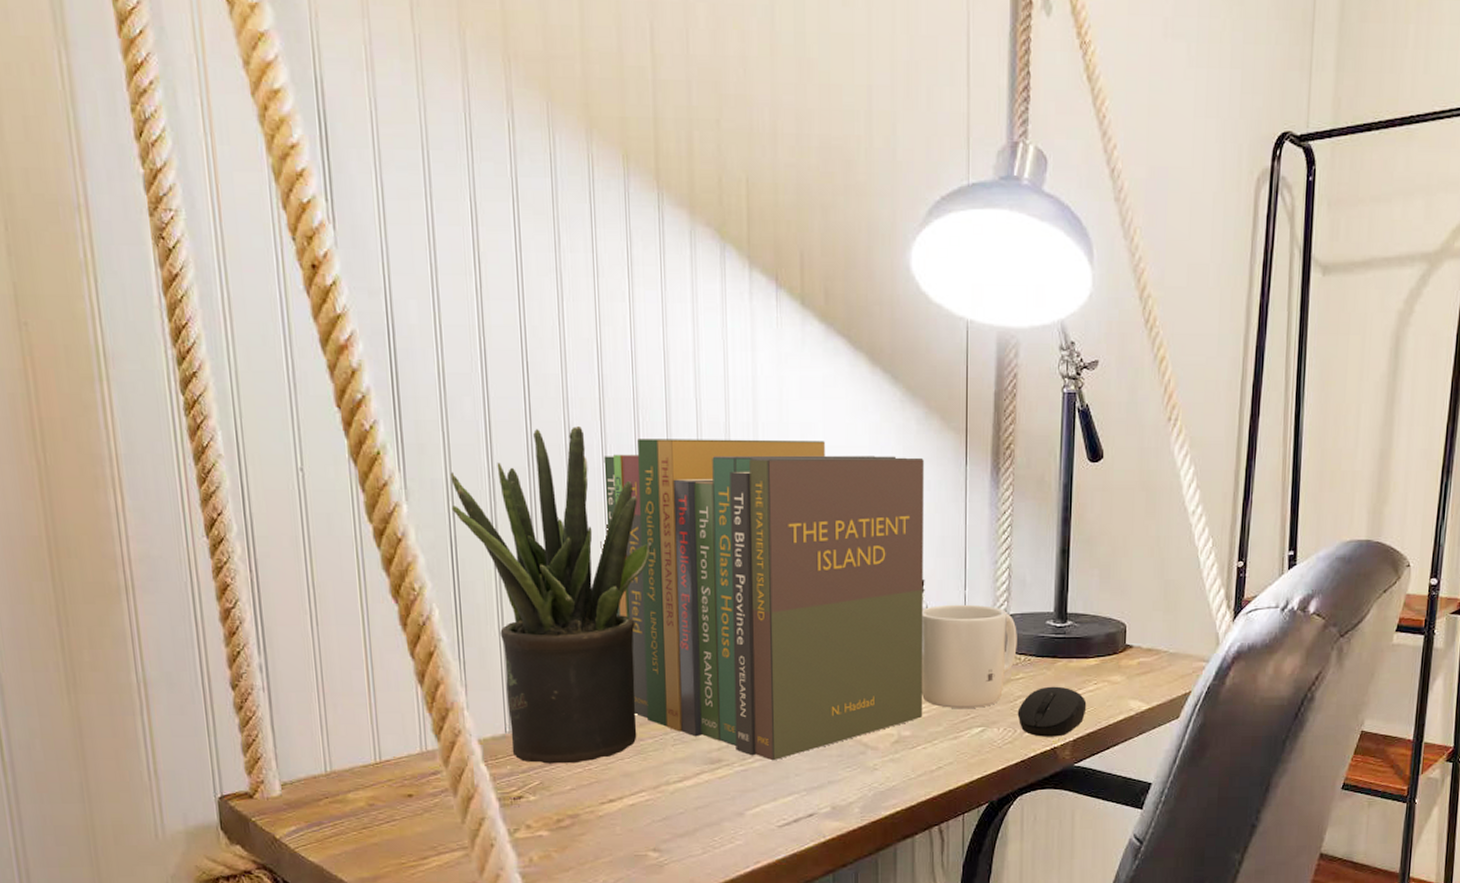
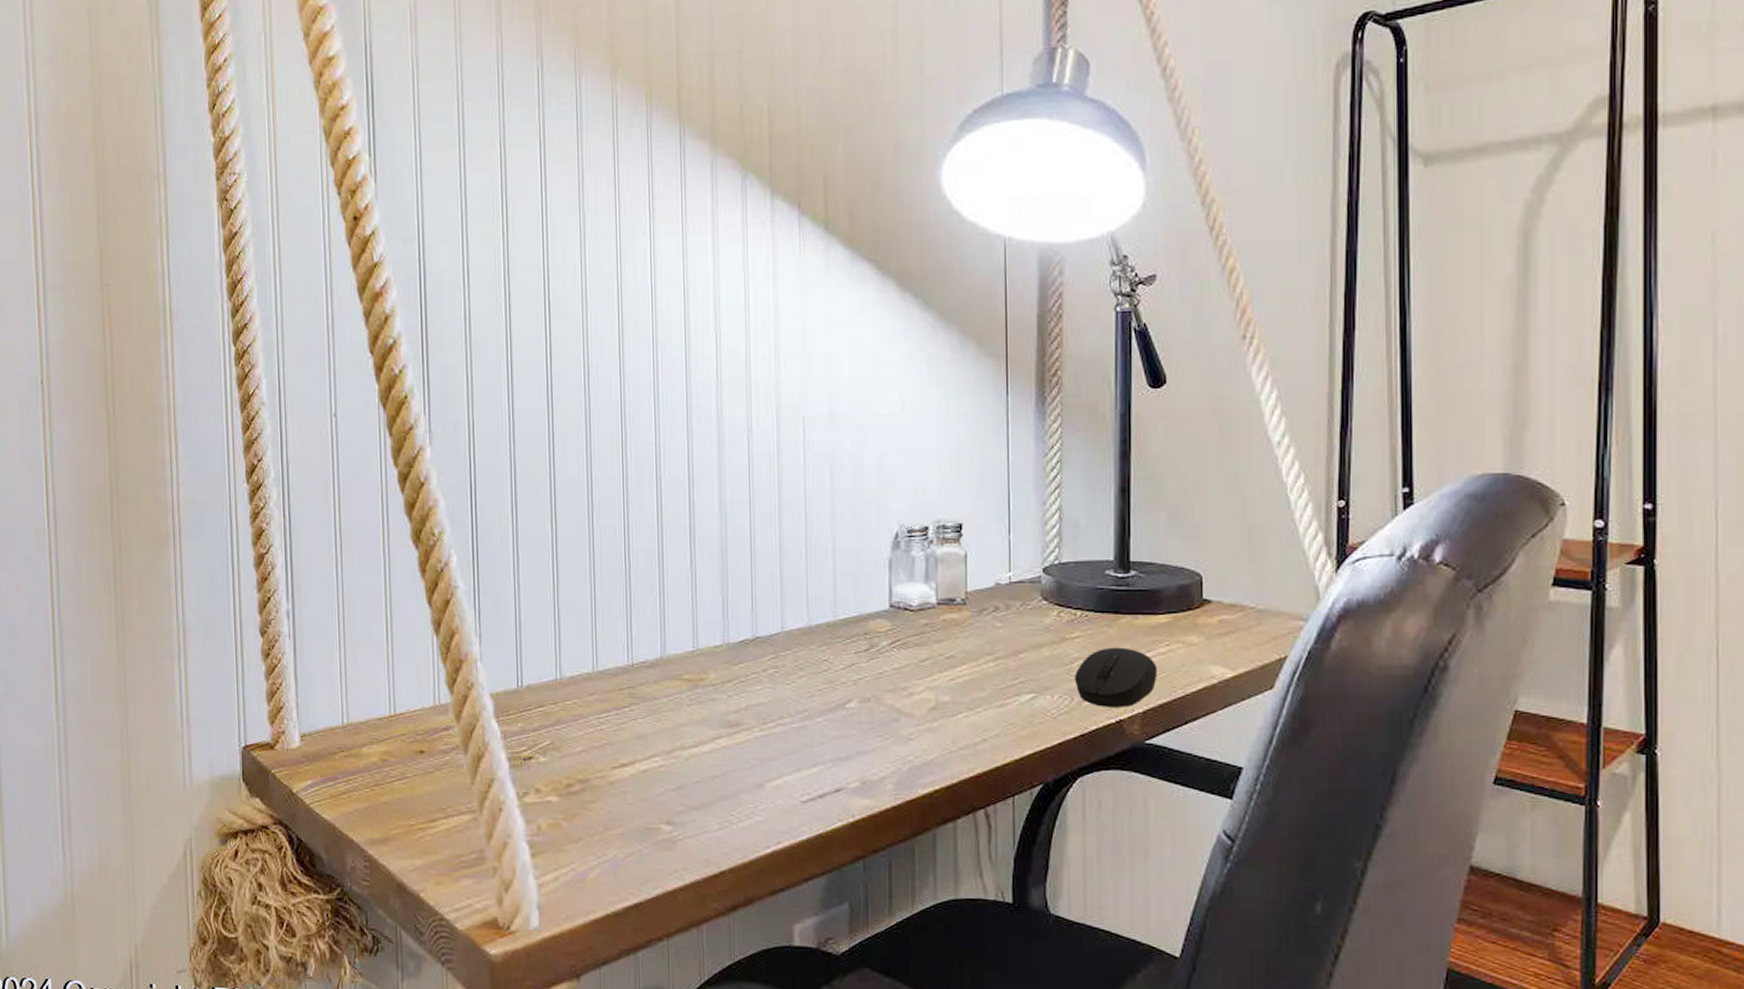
potted plant: present [450,427,652,764] -> none [472,365,669,723]
books: present [600,439,924,761] -> none [617,372,964,726]
mug: present [921,604,1017,708] -> none [960,551,1072,671]

